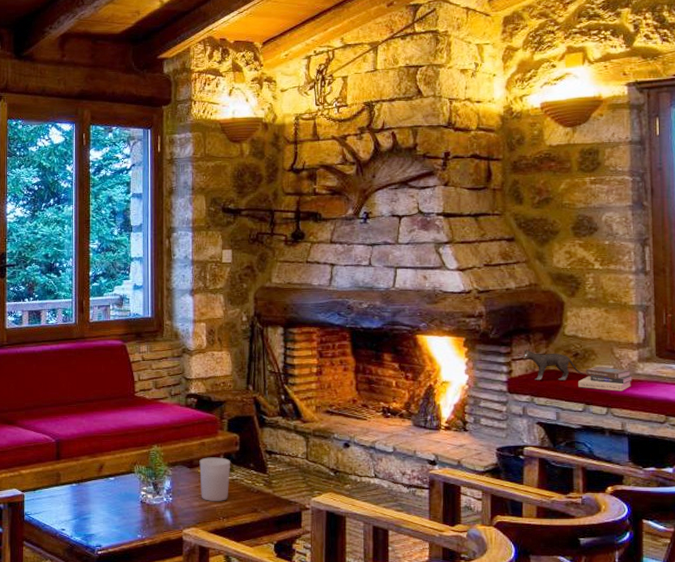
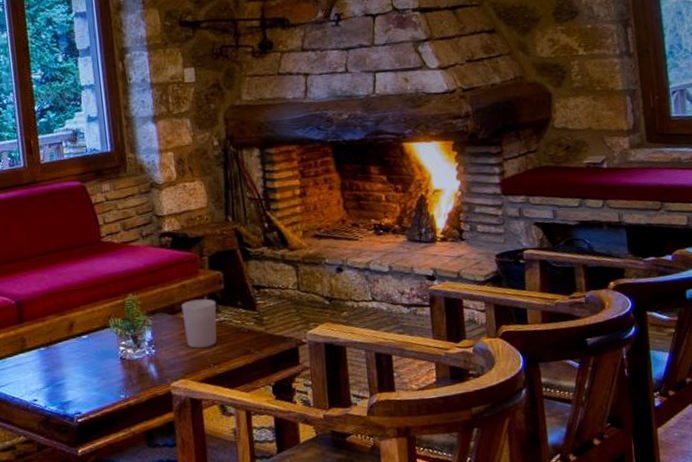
cat: present [523,349,585,381] -> none [514,147,578,179]
books: present [578,366,632,391] -> none [572,157,625,182]

